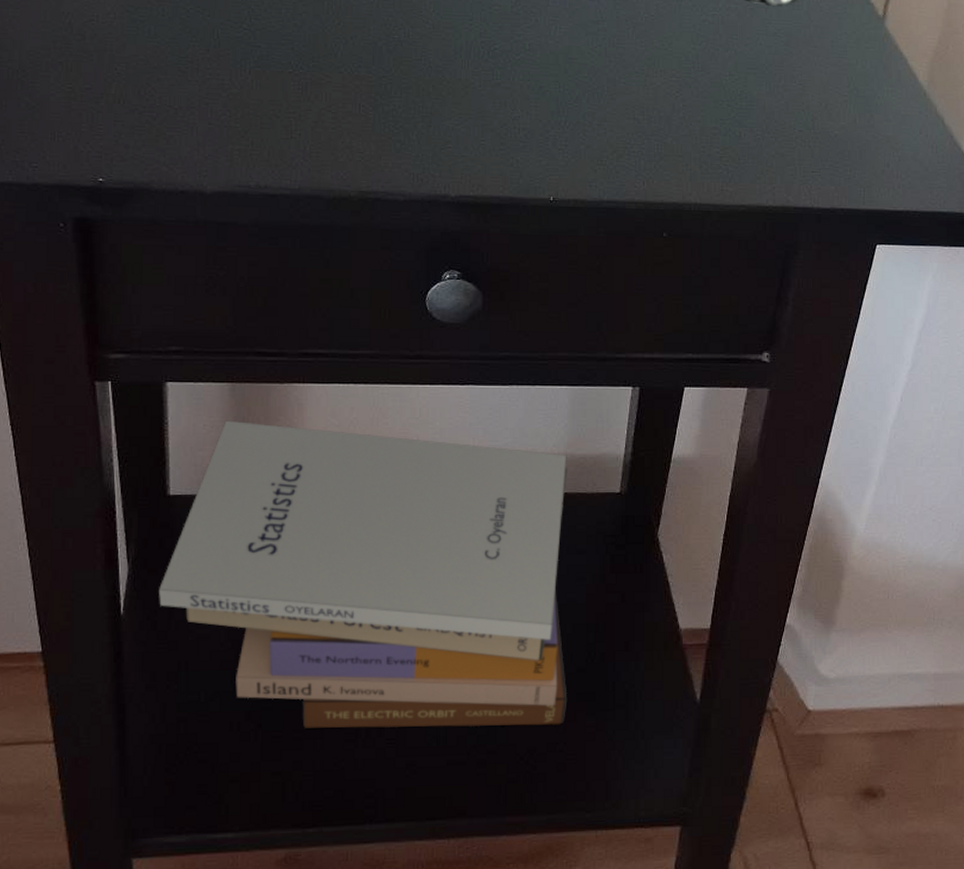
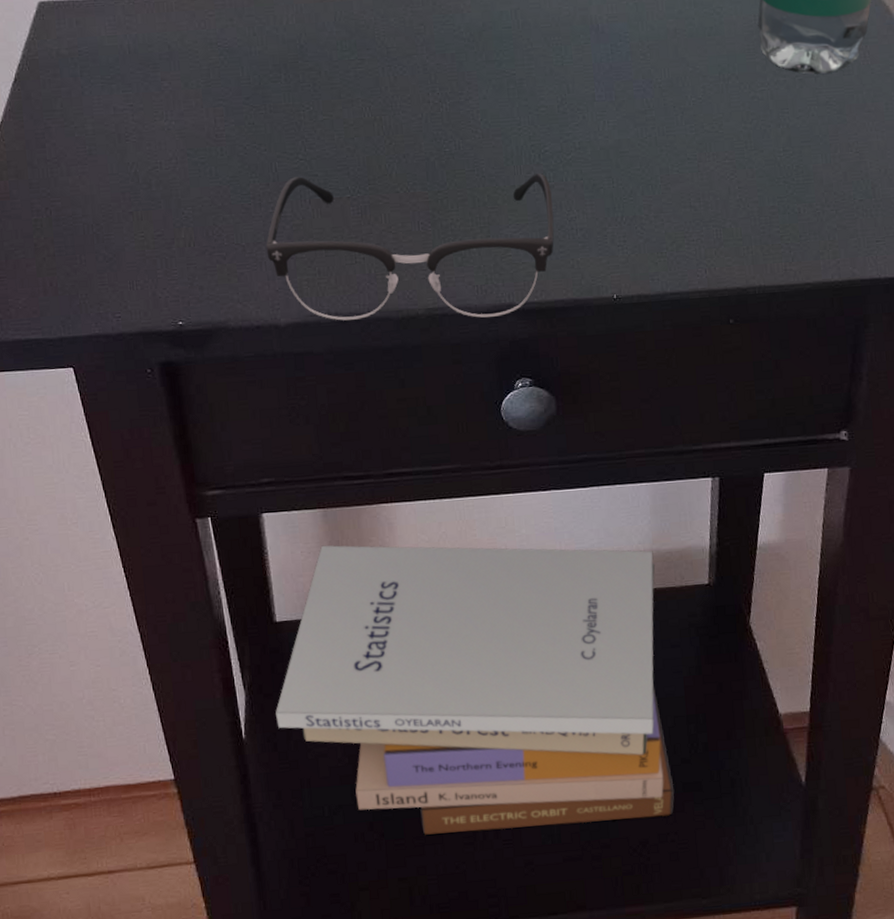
eyeglasses: none [199,46,498,206] -> present [266,172,555,321]

